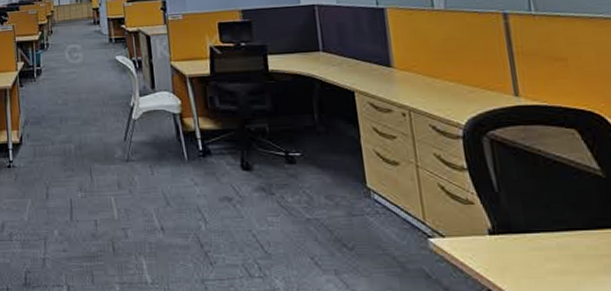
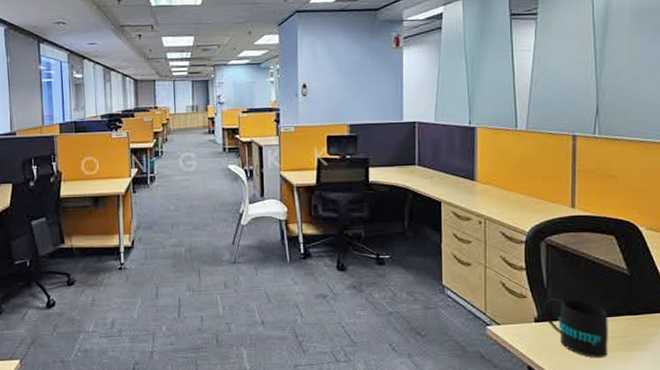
mug: none [498,206,594,283] -> present [543,298,608,358]

